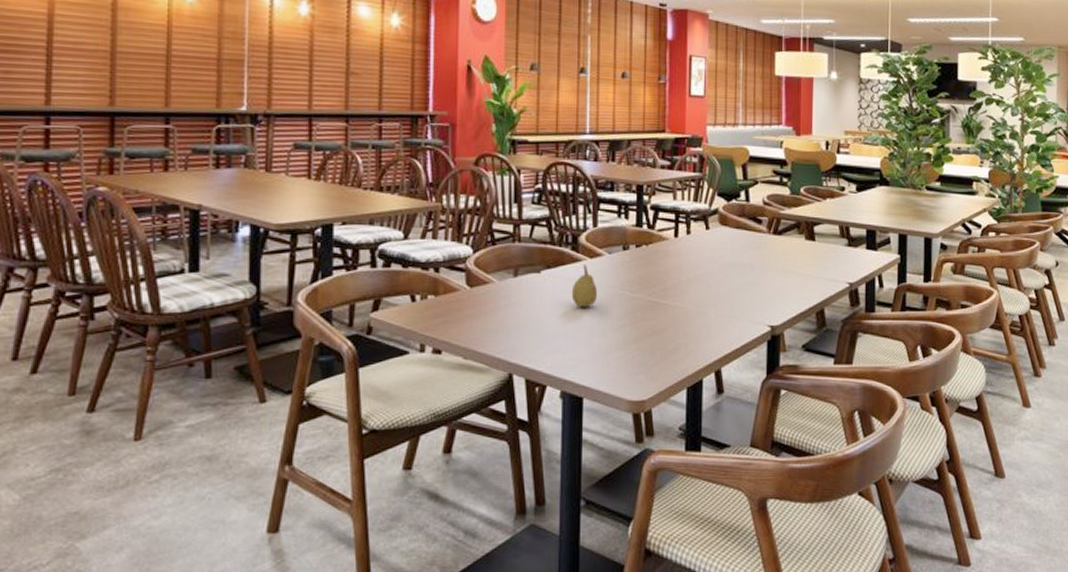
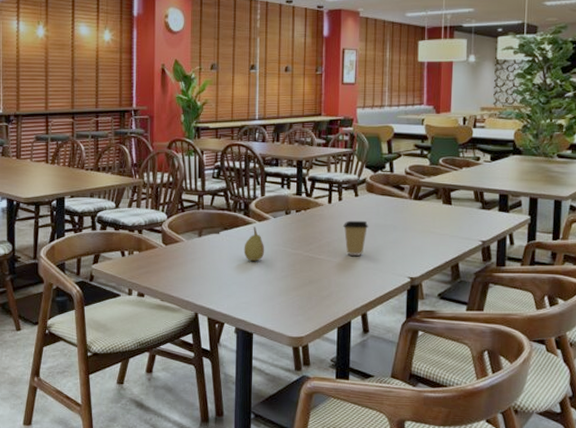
coffee cup: none [691,258,722,300] -> present [342,220,369,256]

